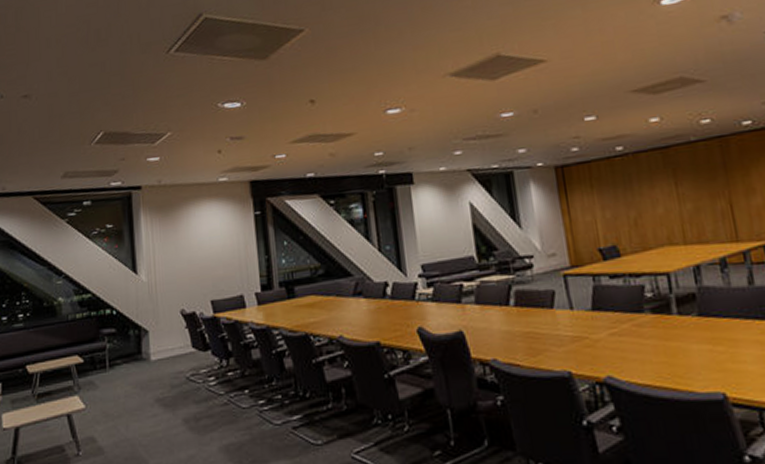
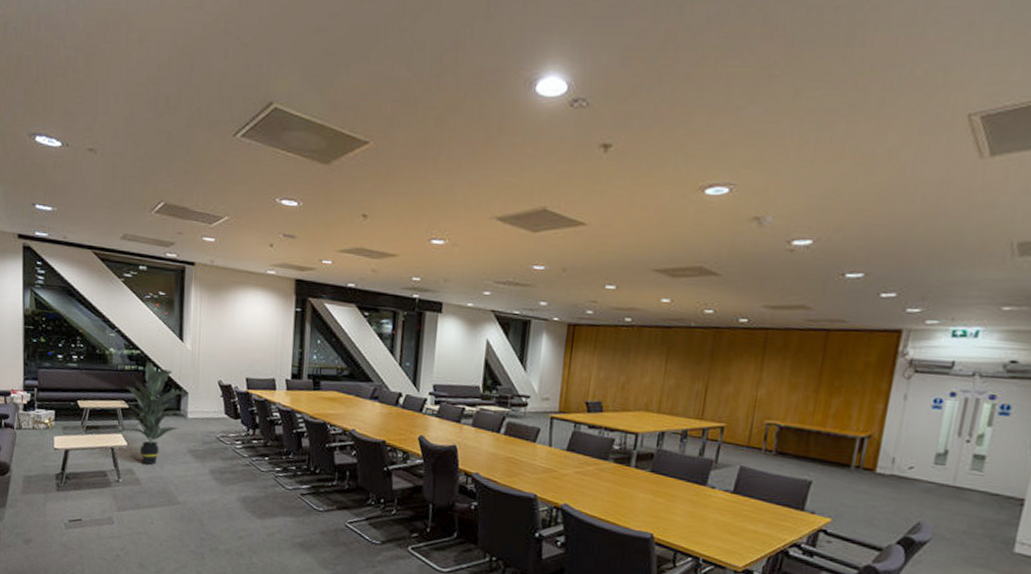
indoor plant: none [74,303,151,429] -> present [119,361,188,465]

